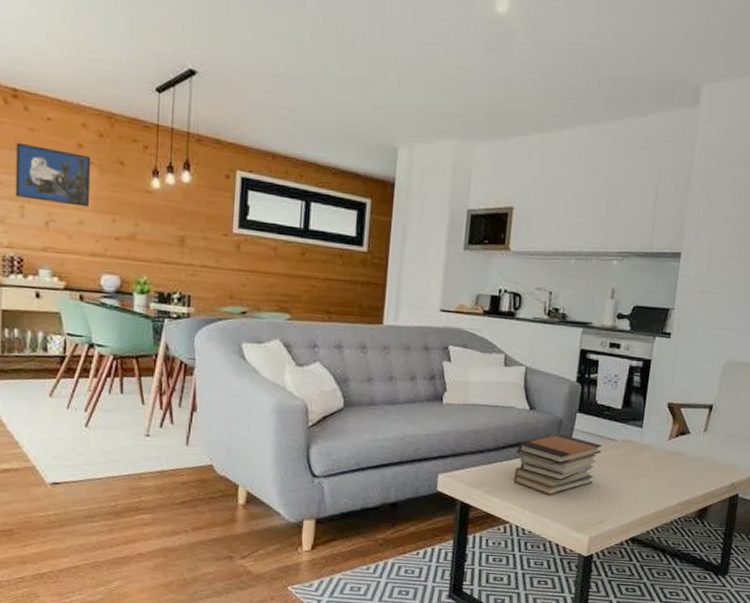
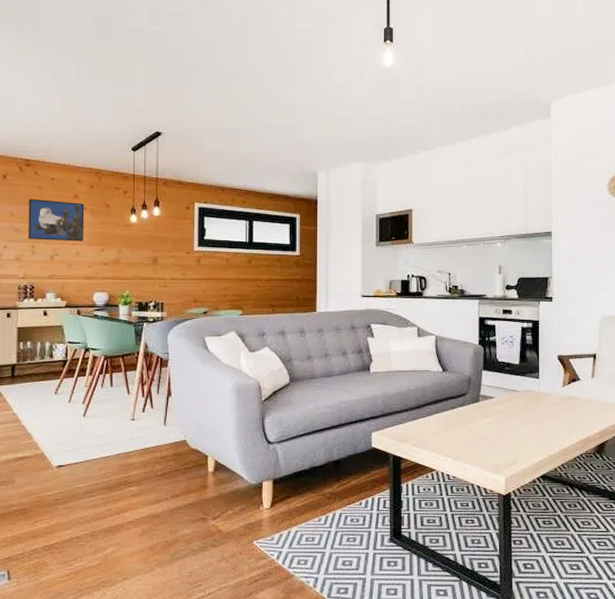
book stack: present [514,433,602,495] -> none [435,389,507,443]

